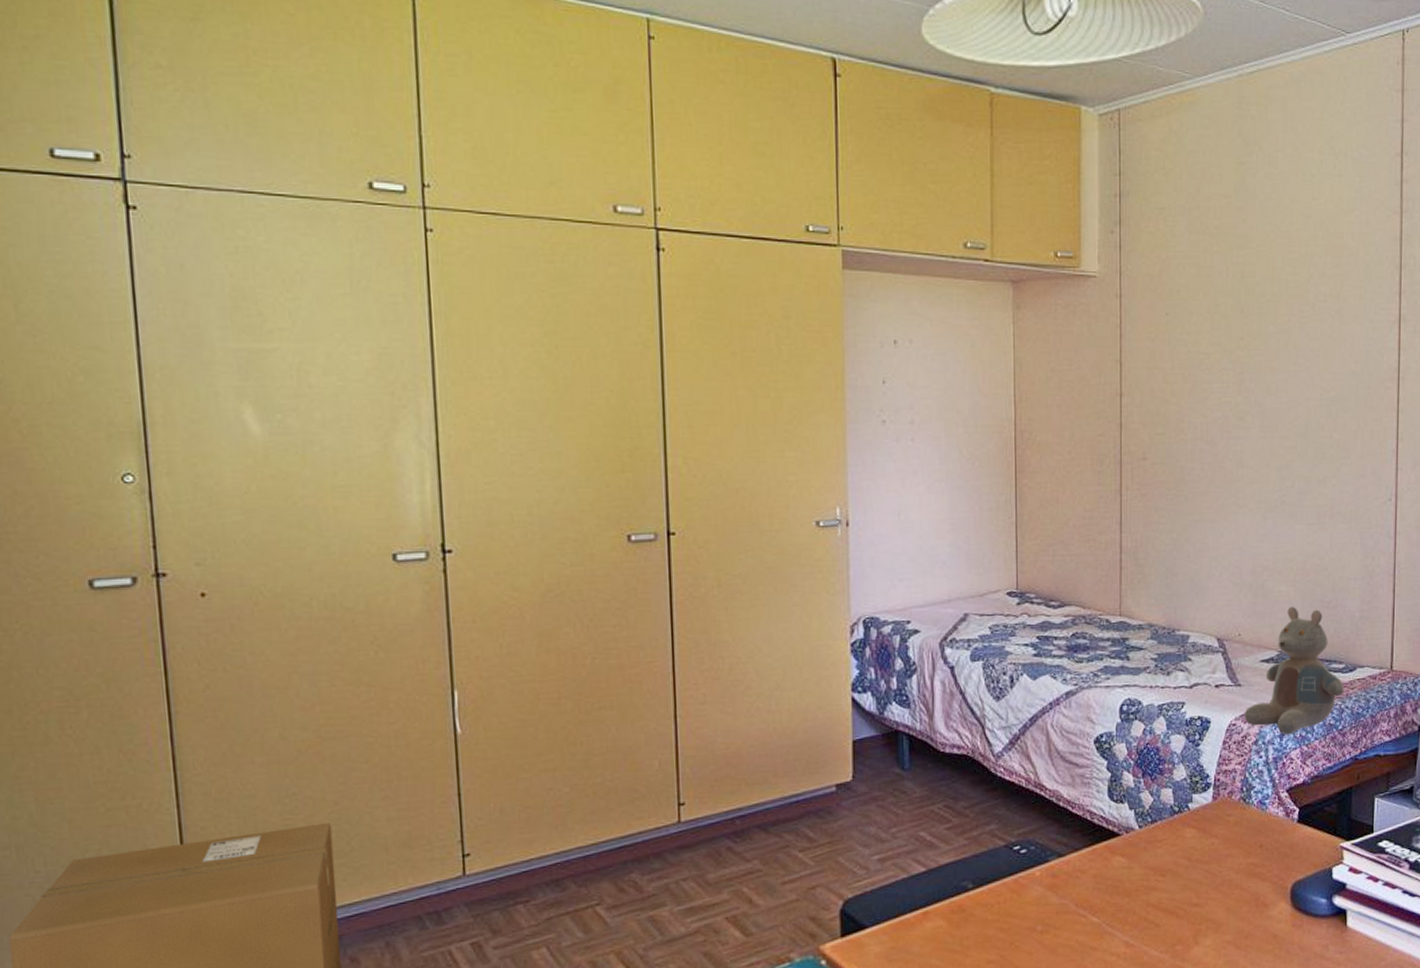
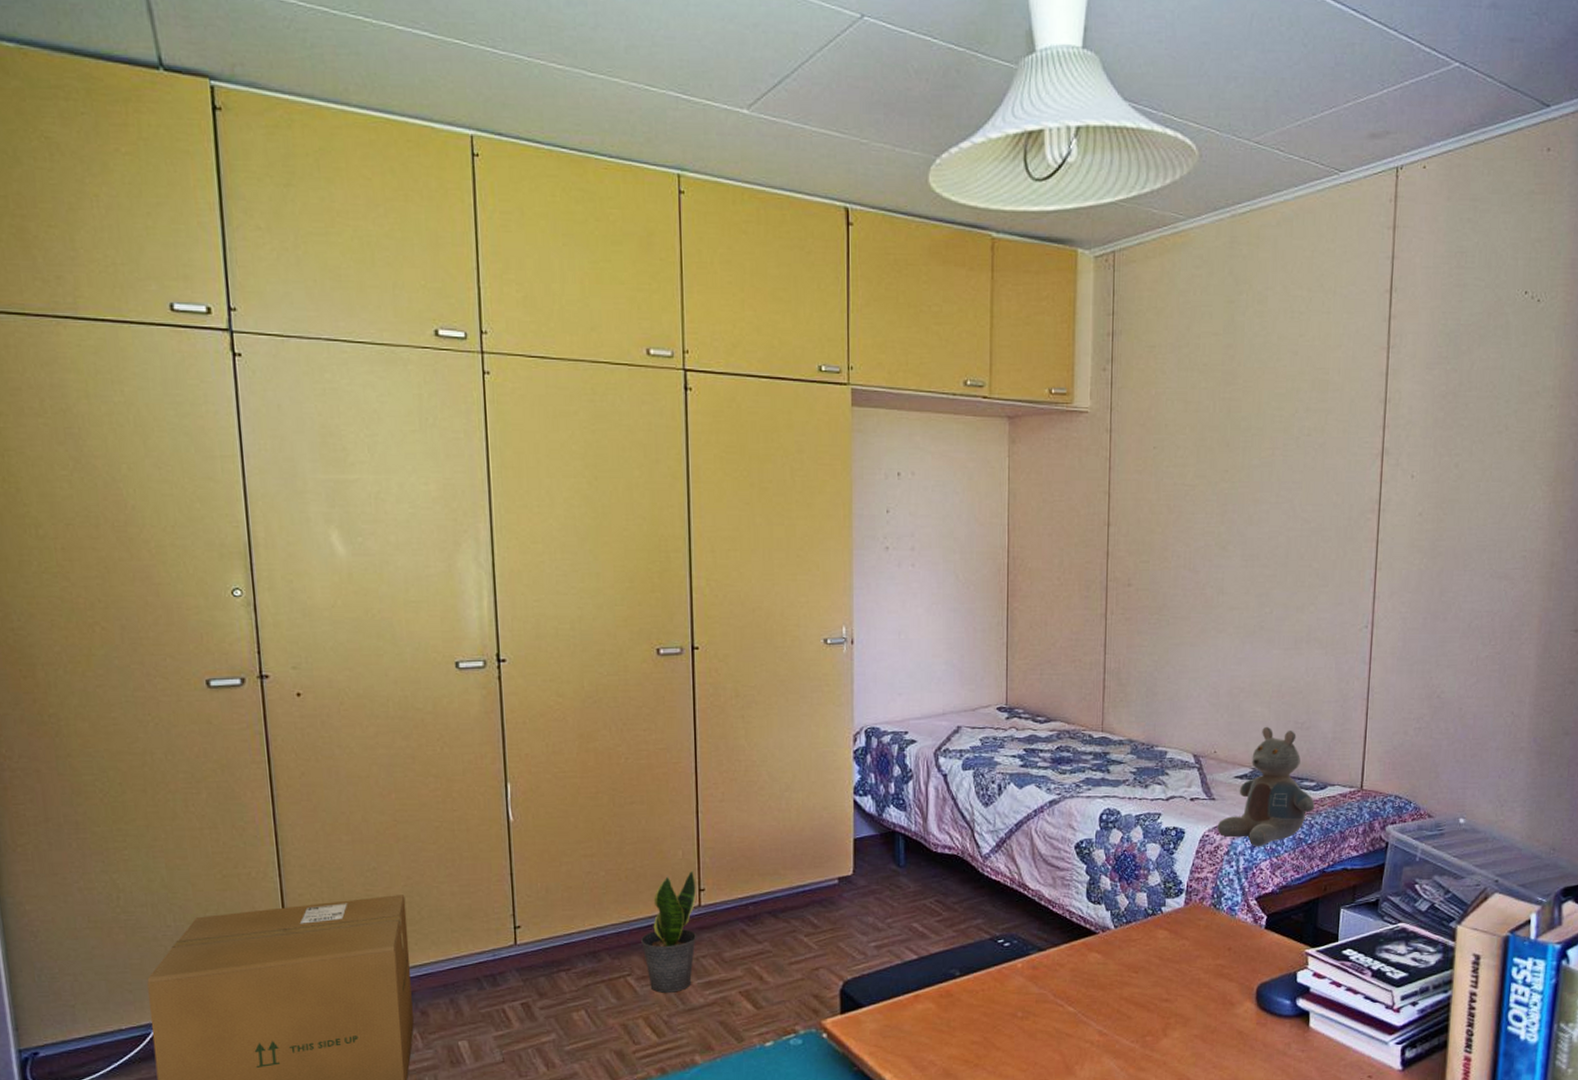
potted plant: none [612,782,677,923] -> present [641,870,697,993]

